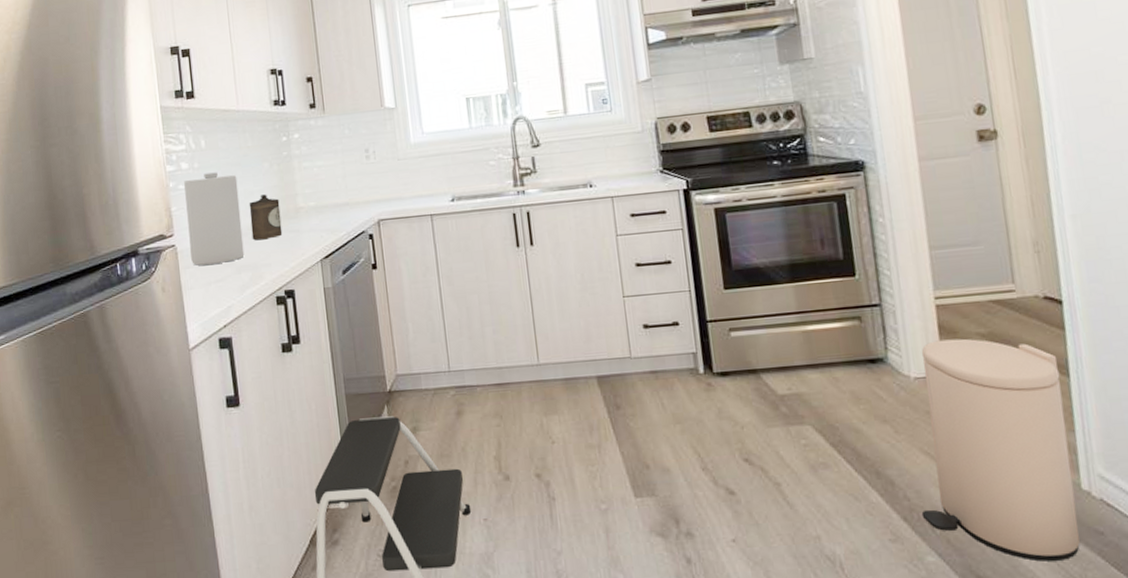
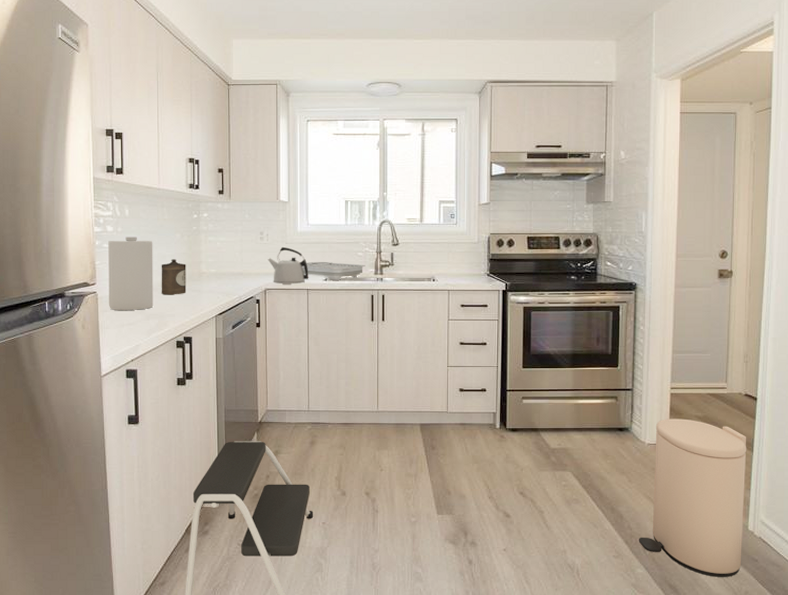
kettle: none [377,164,432,213] -> present [267,246,309,286]
dish rack: none [422,175,501,200] -> present [303,261,365,280]

